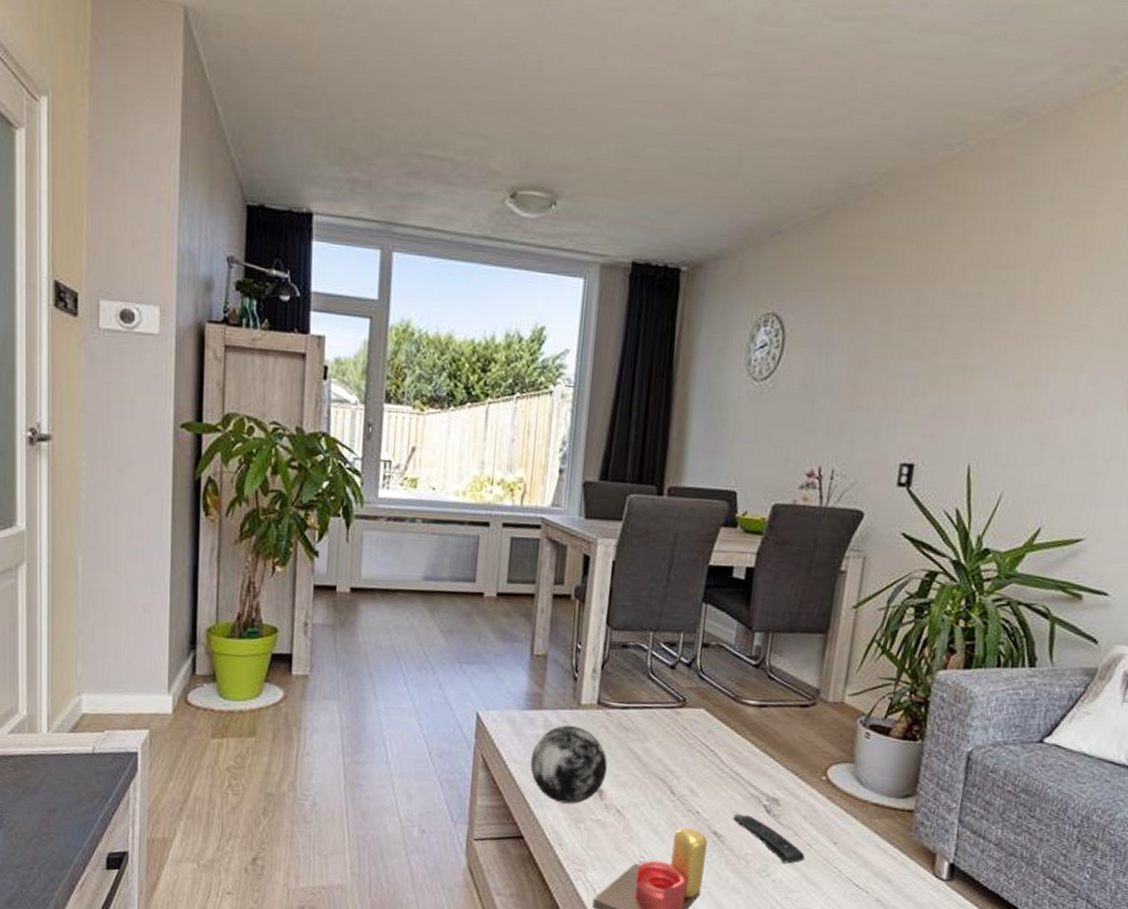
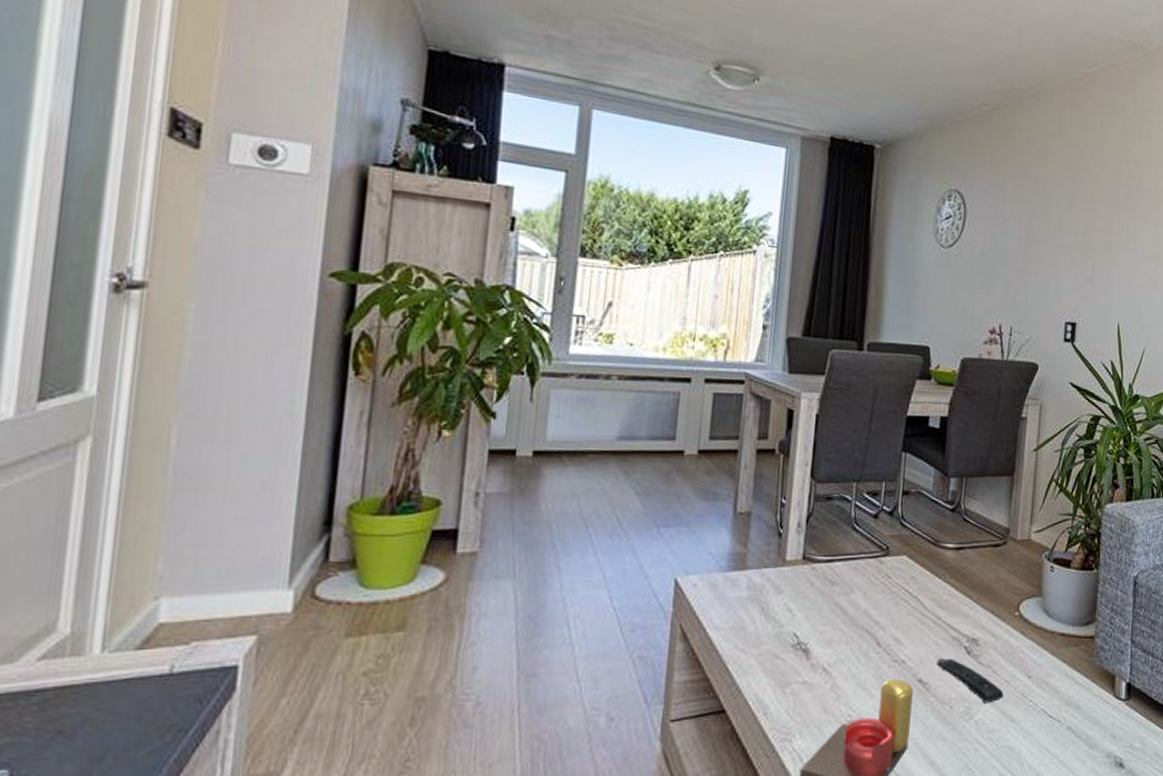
decorative orb: present [530,725,607,804] -> none [733,584,813,668]

